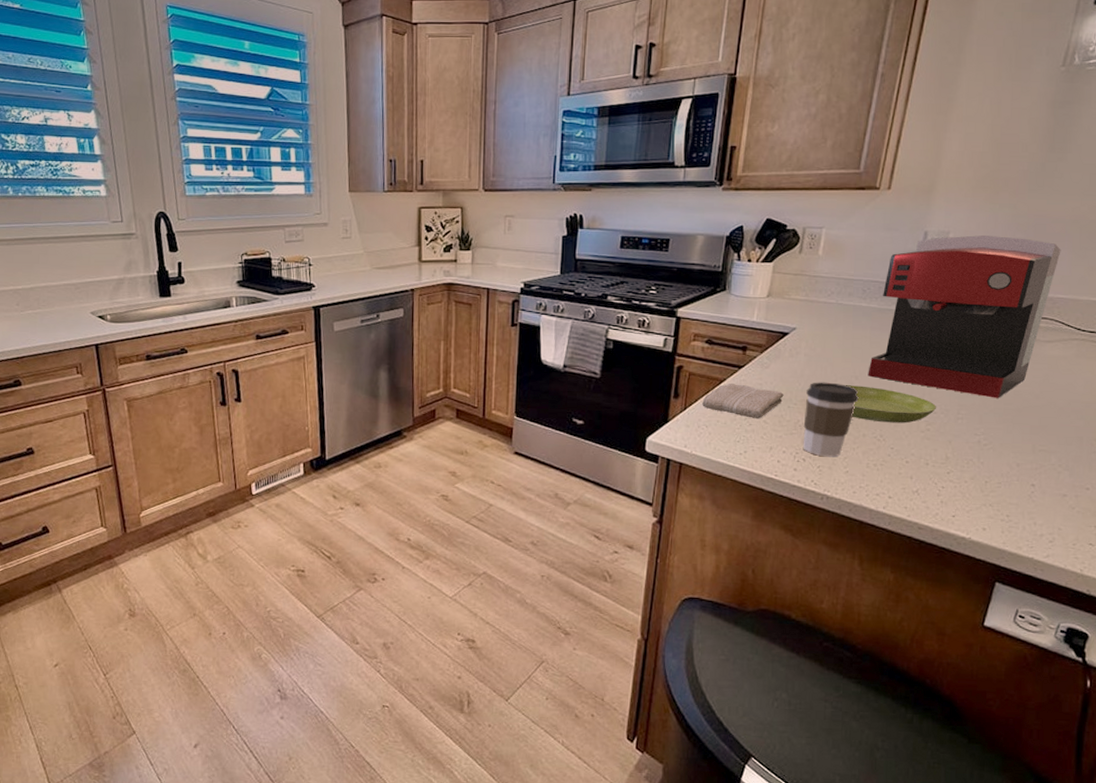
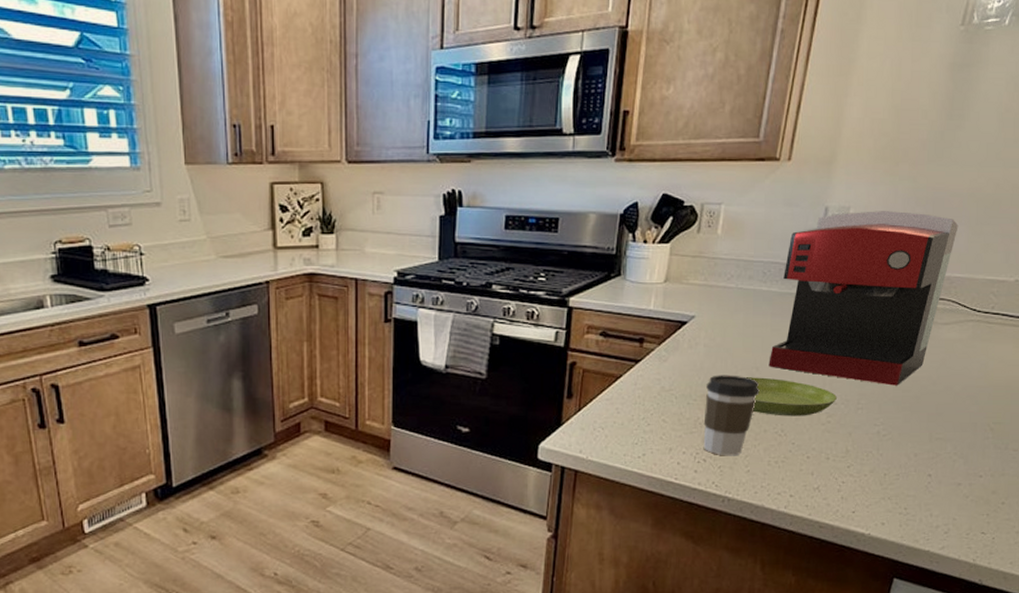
washcloth: present [702,383,784,420] -> none [597,380,683,419]

